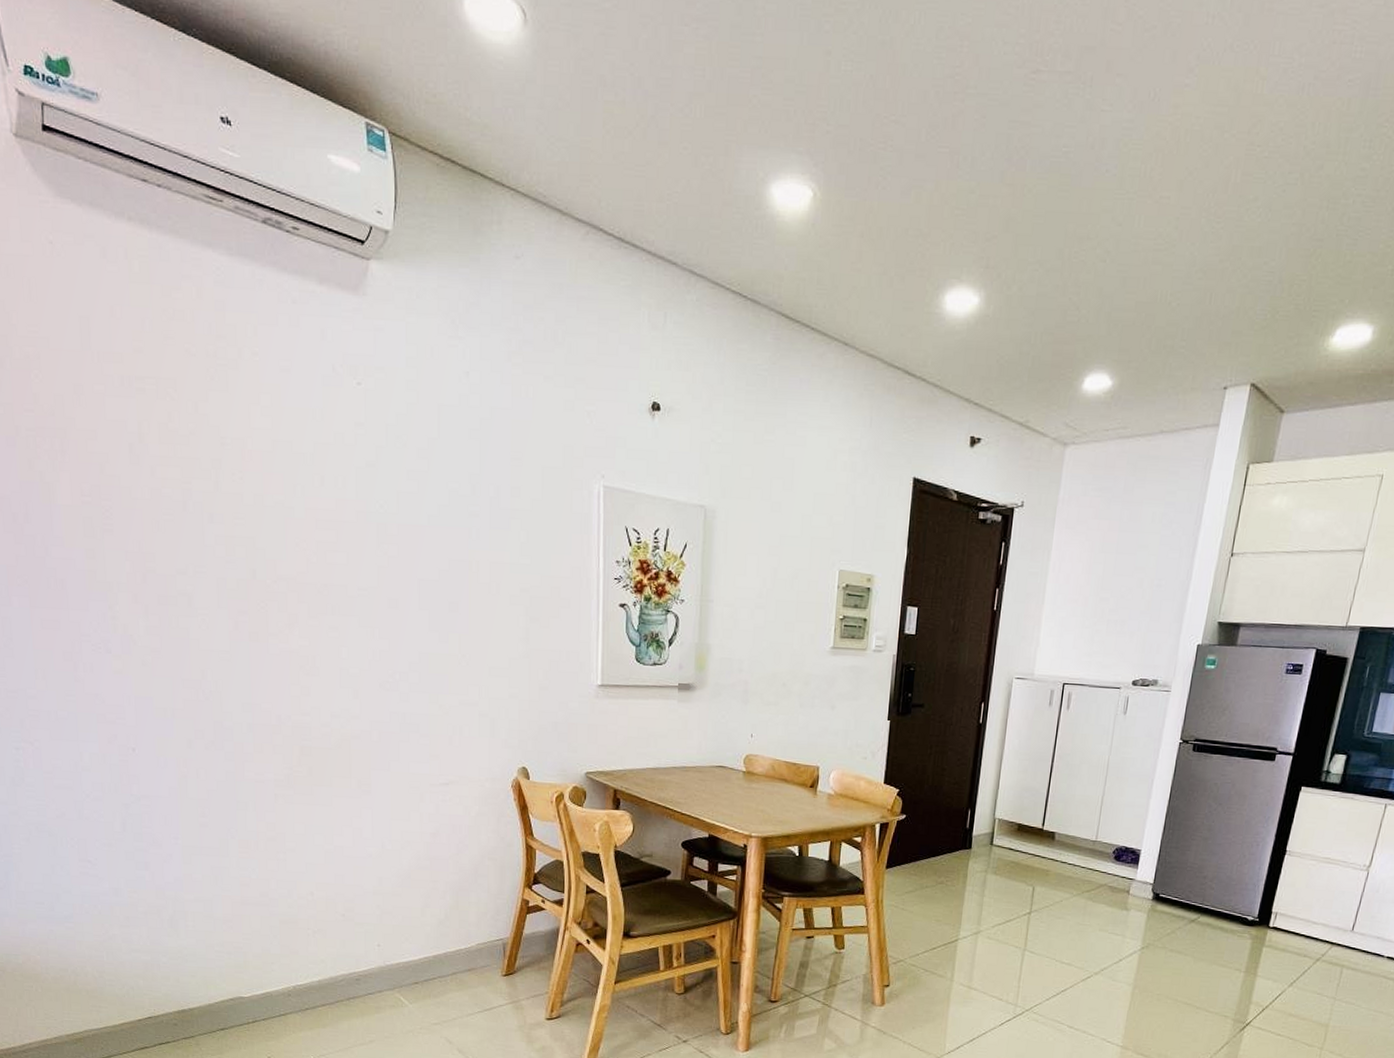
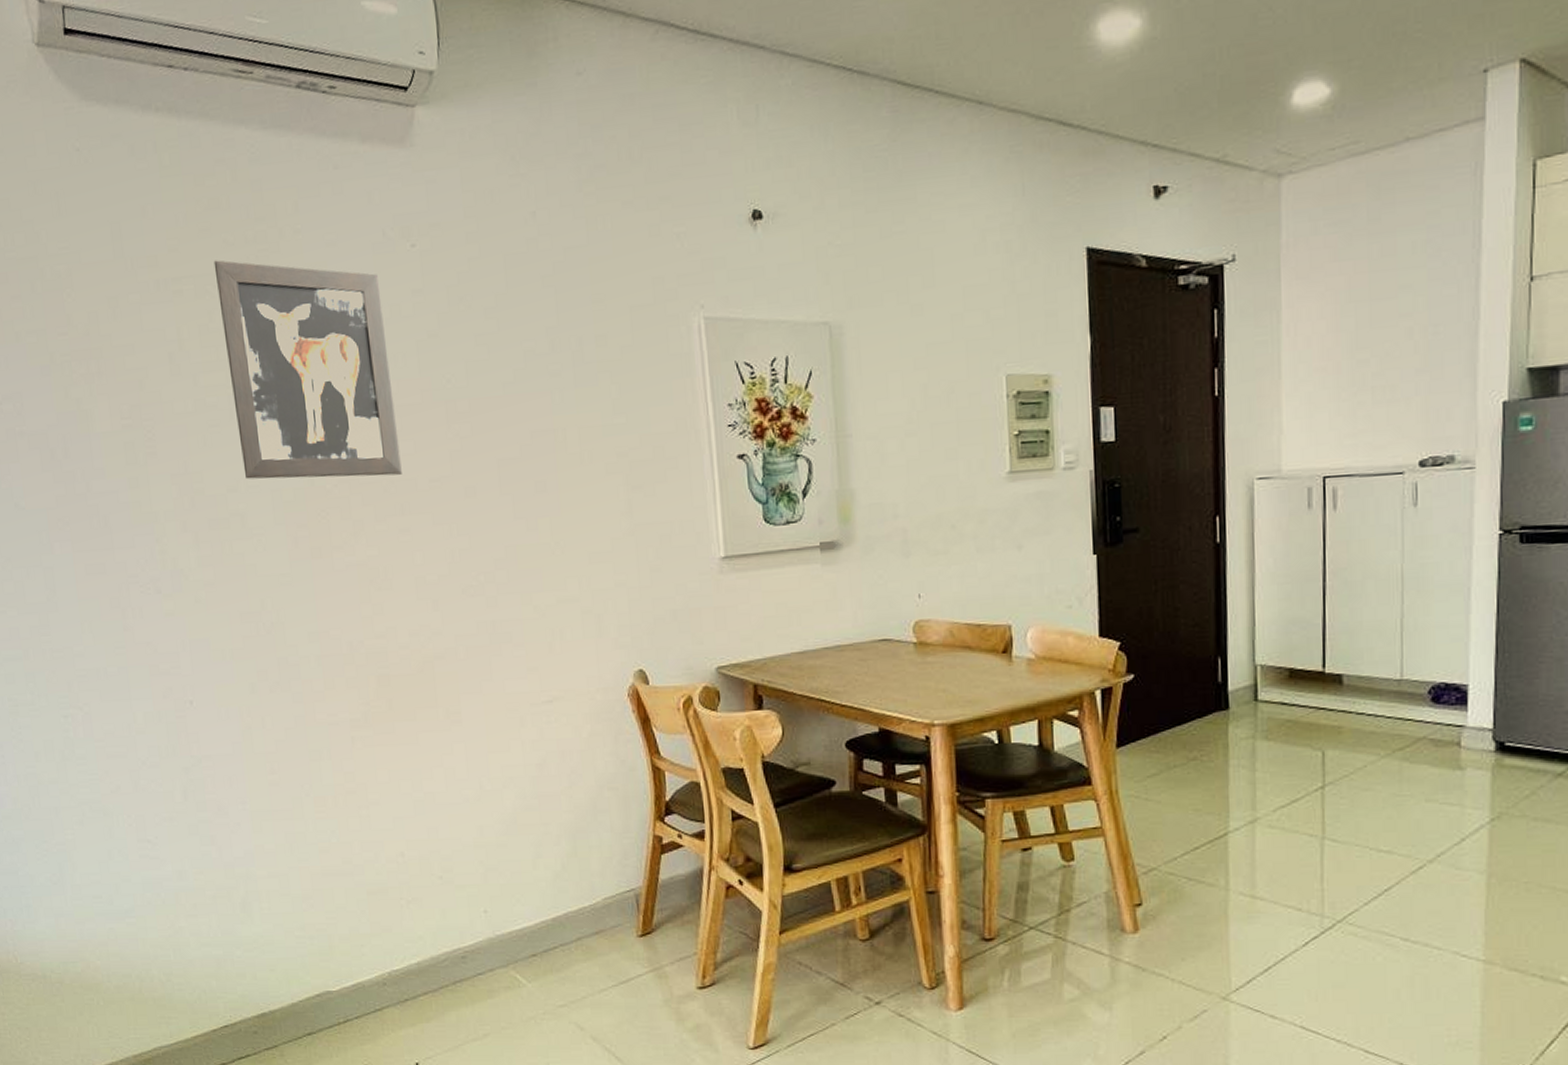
wall art: none [176,367,335,580] -> present [213,260,402,480]

